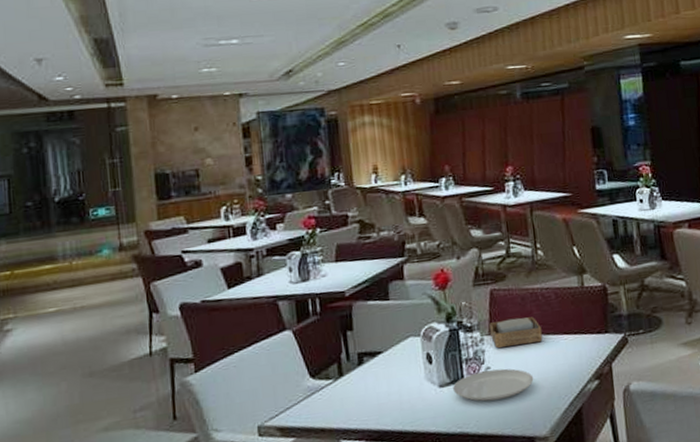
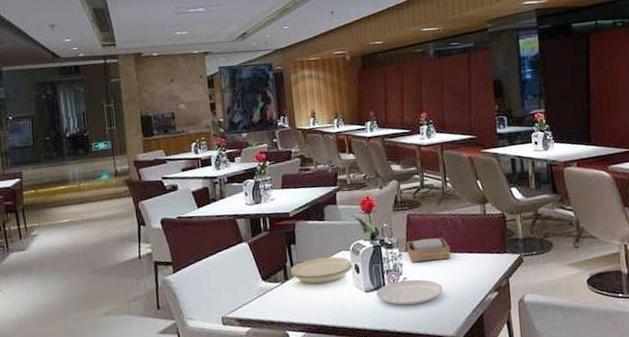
plate: none [345,344,424,380] -> present [290,256,353,284]

